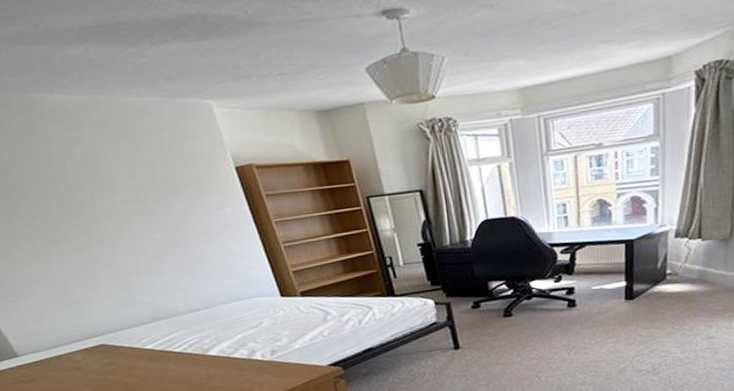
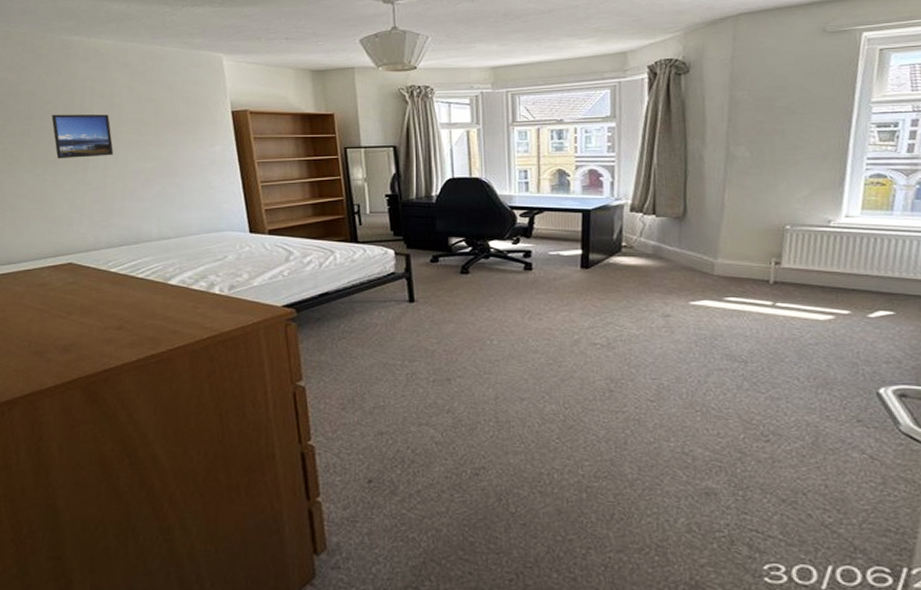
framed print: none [35,183,115,239] -> present [52,114,113,159]

